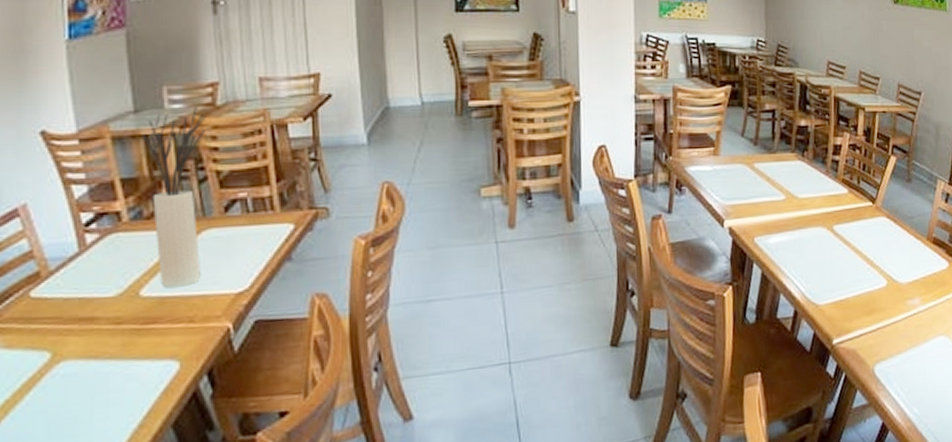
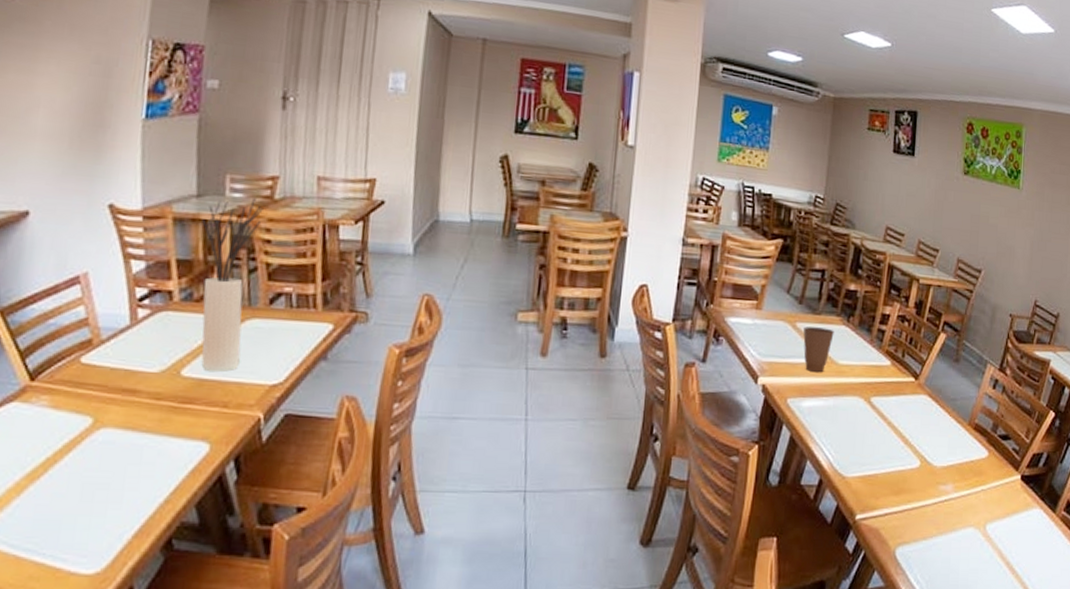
cup: none [762,165,791,209] -> present [803,326,834,373]

